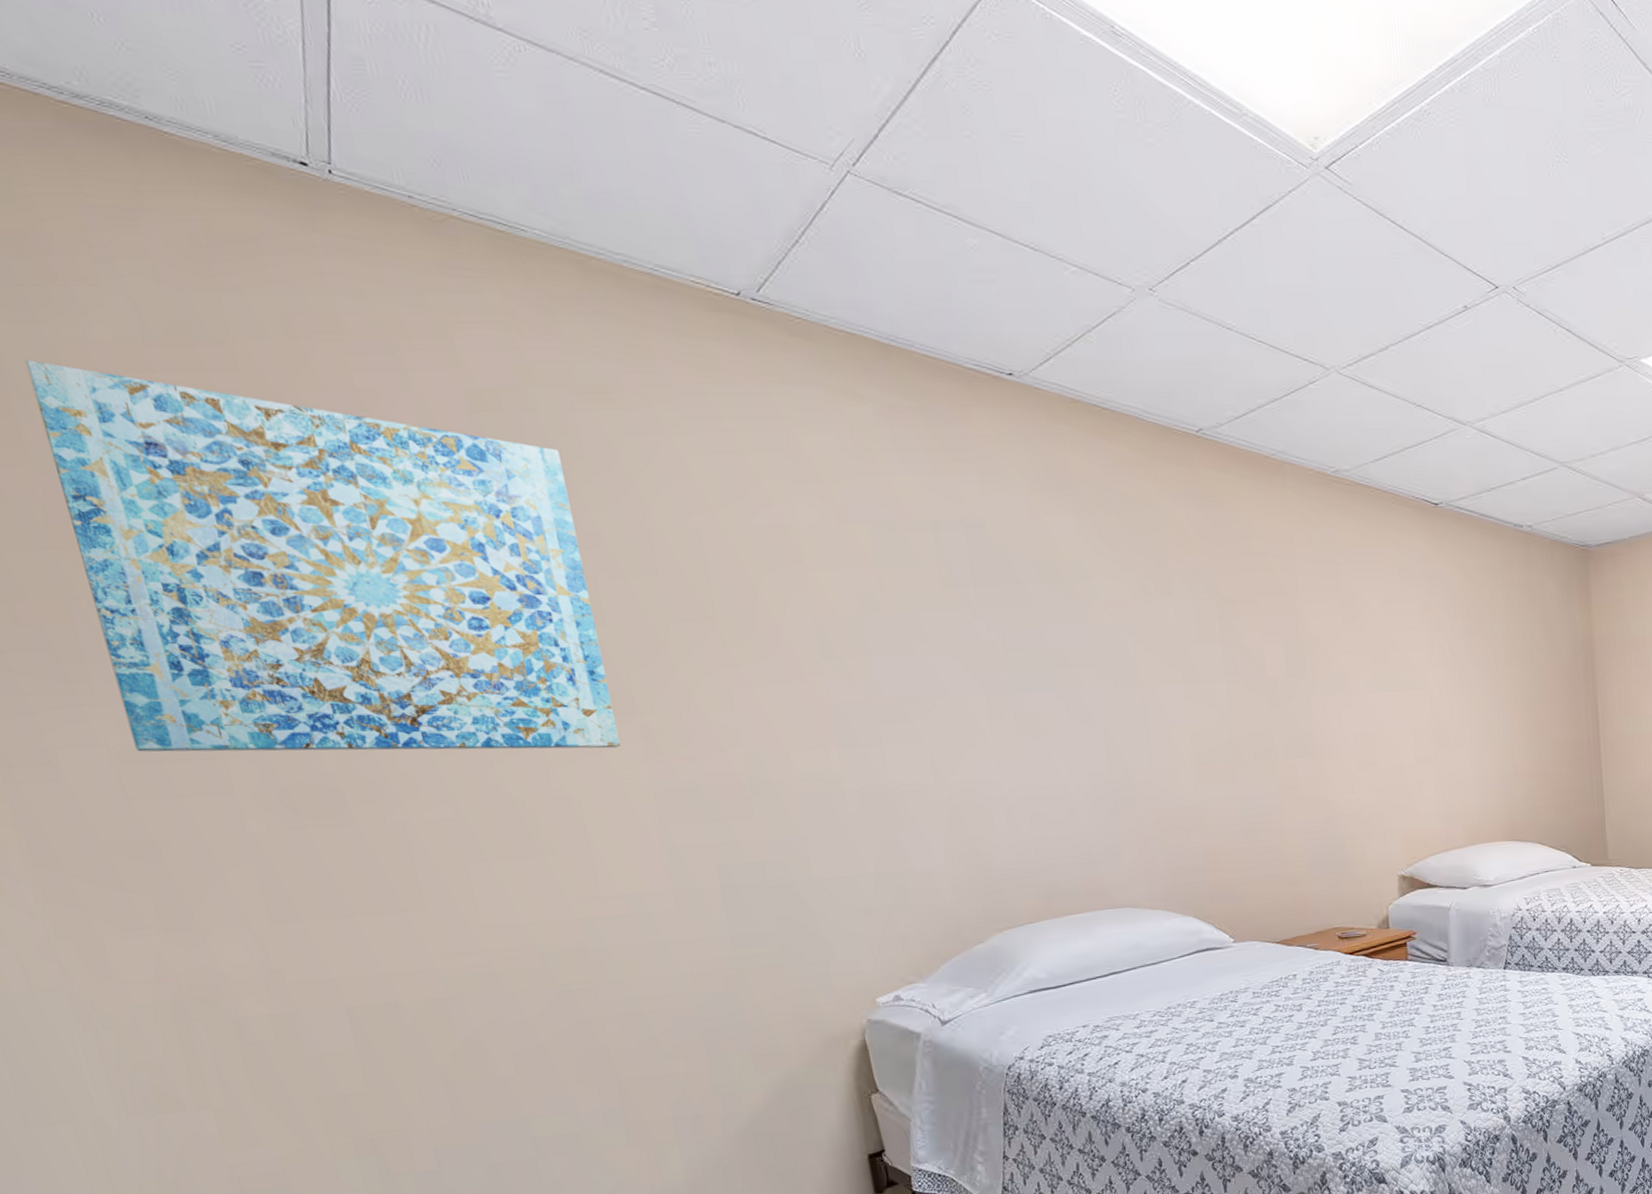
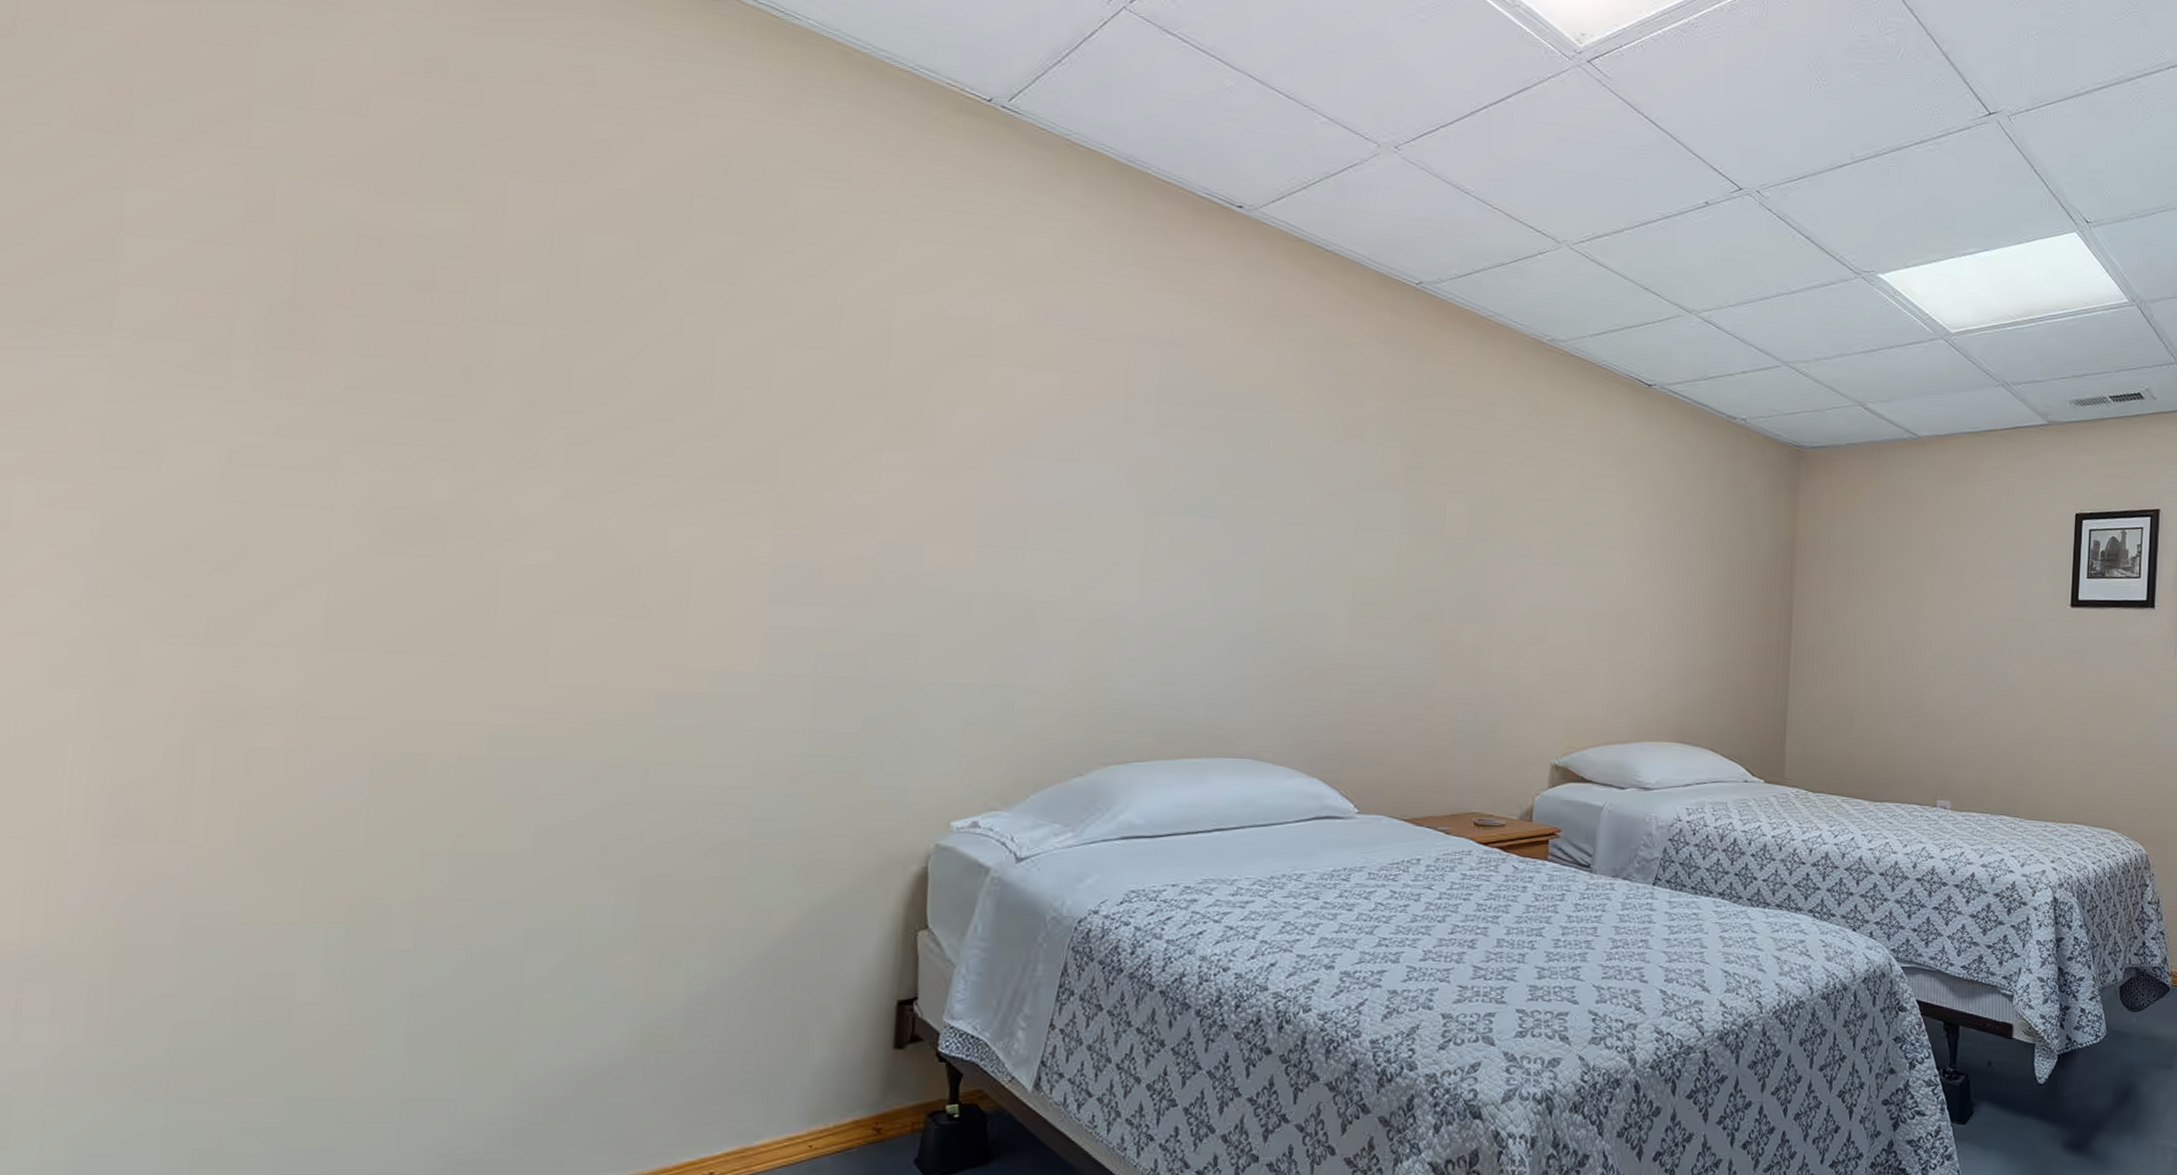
wall art: present [25,360,620,752] -> none [248,72,773,516]

